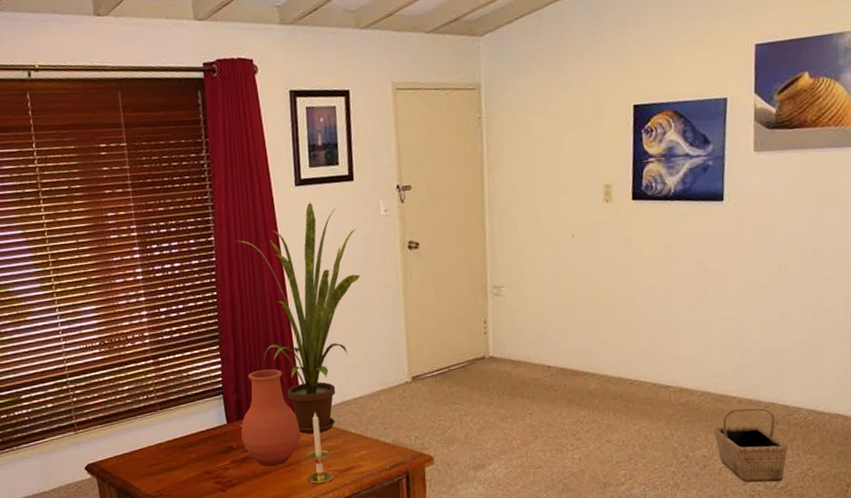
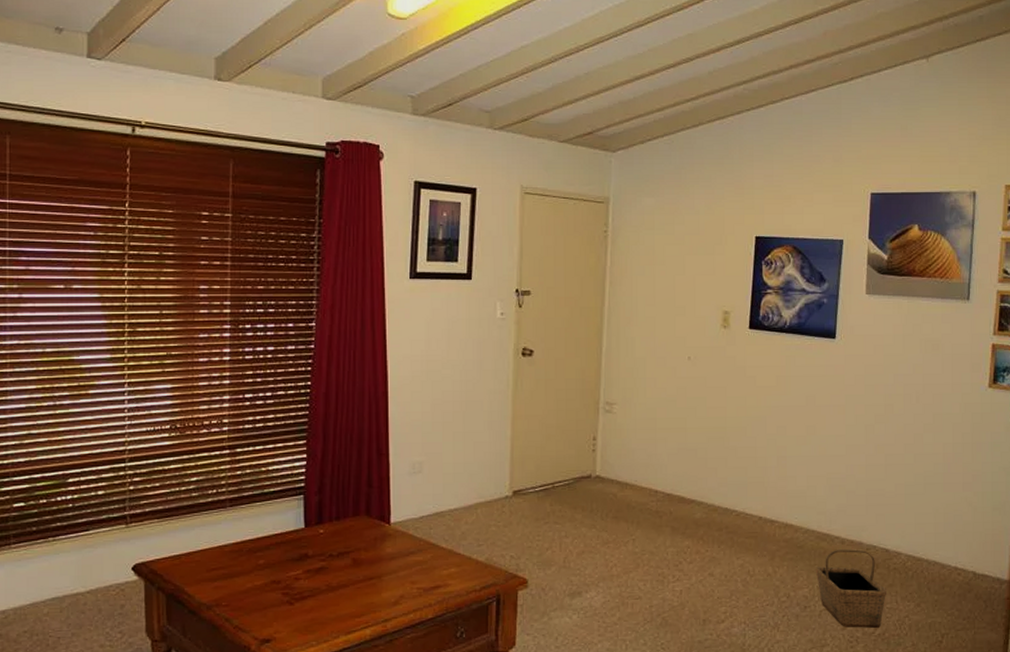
house plant: present [235,202,361,434] -> none [338,297,470,546]
vase: present [241,369,301,467] -> none [319,471,386,580]
candle: present [307,412,334,484] -> none [388,521,418,602]

